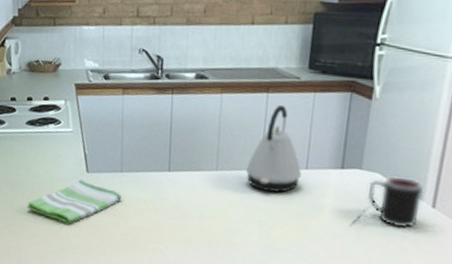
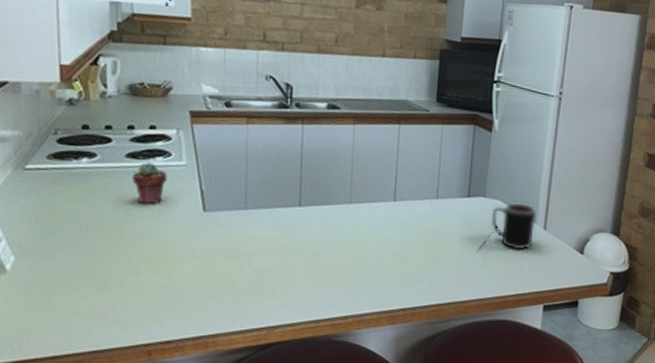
dish towel: present [27,179,122,224] -> none [124,219,246,273]
potted succulent: none [31,128,58,164] -> present [132,161,167,204]
kettle: present [245,104,302,193] -> none [379,136,433,223]

